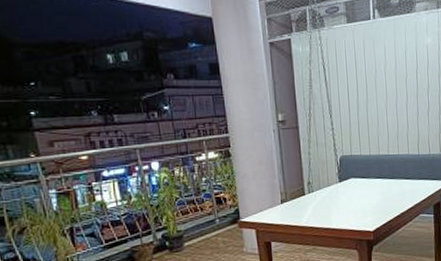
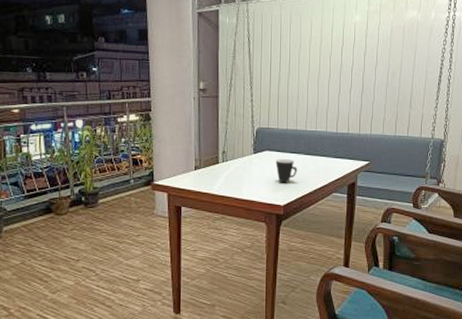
mug: none [361,184,384,209] -> present [275,158,297,183]

